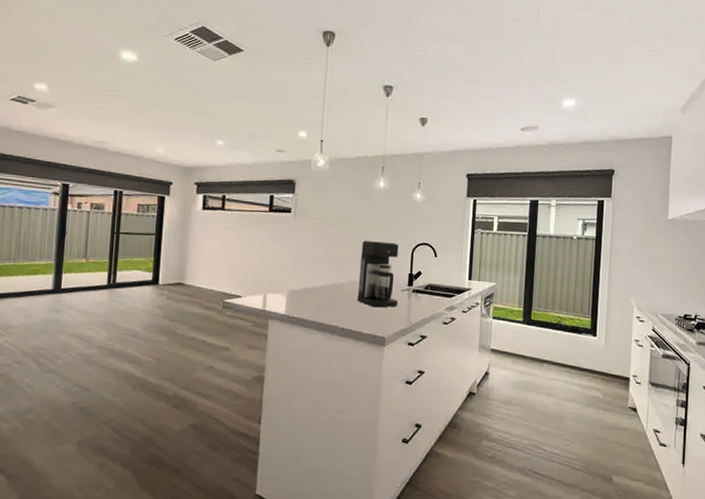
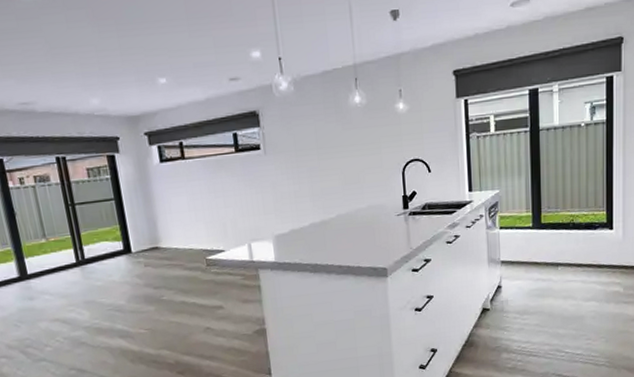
coffee maker: present [357,241,399,308] -> none [346,164,395,239]

